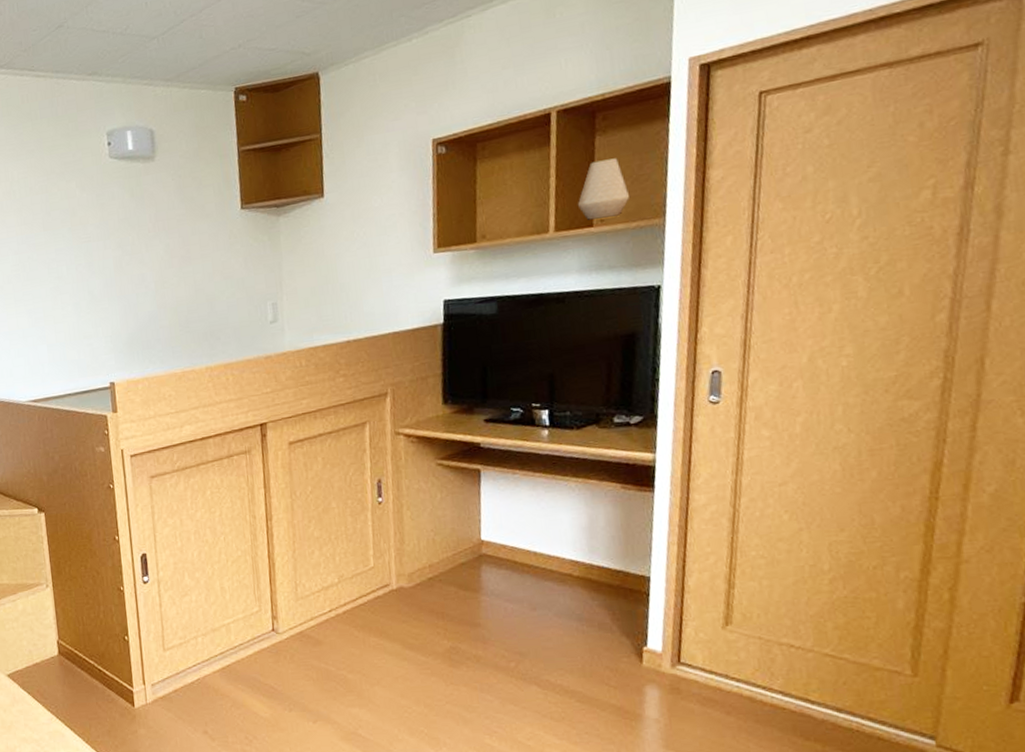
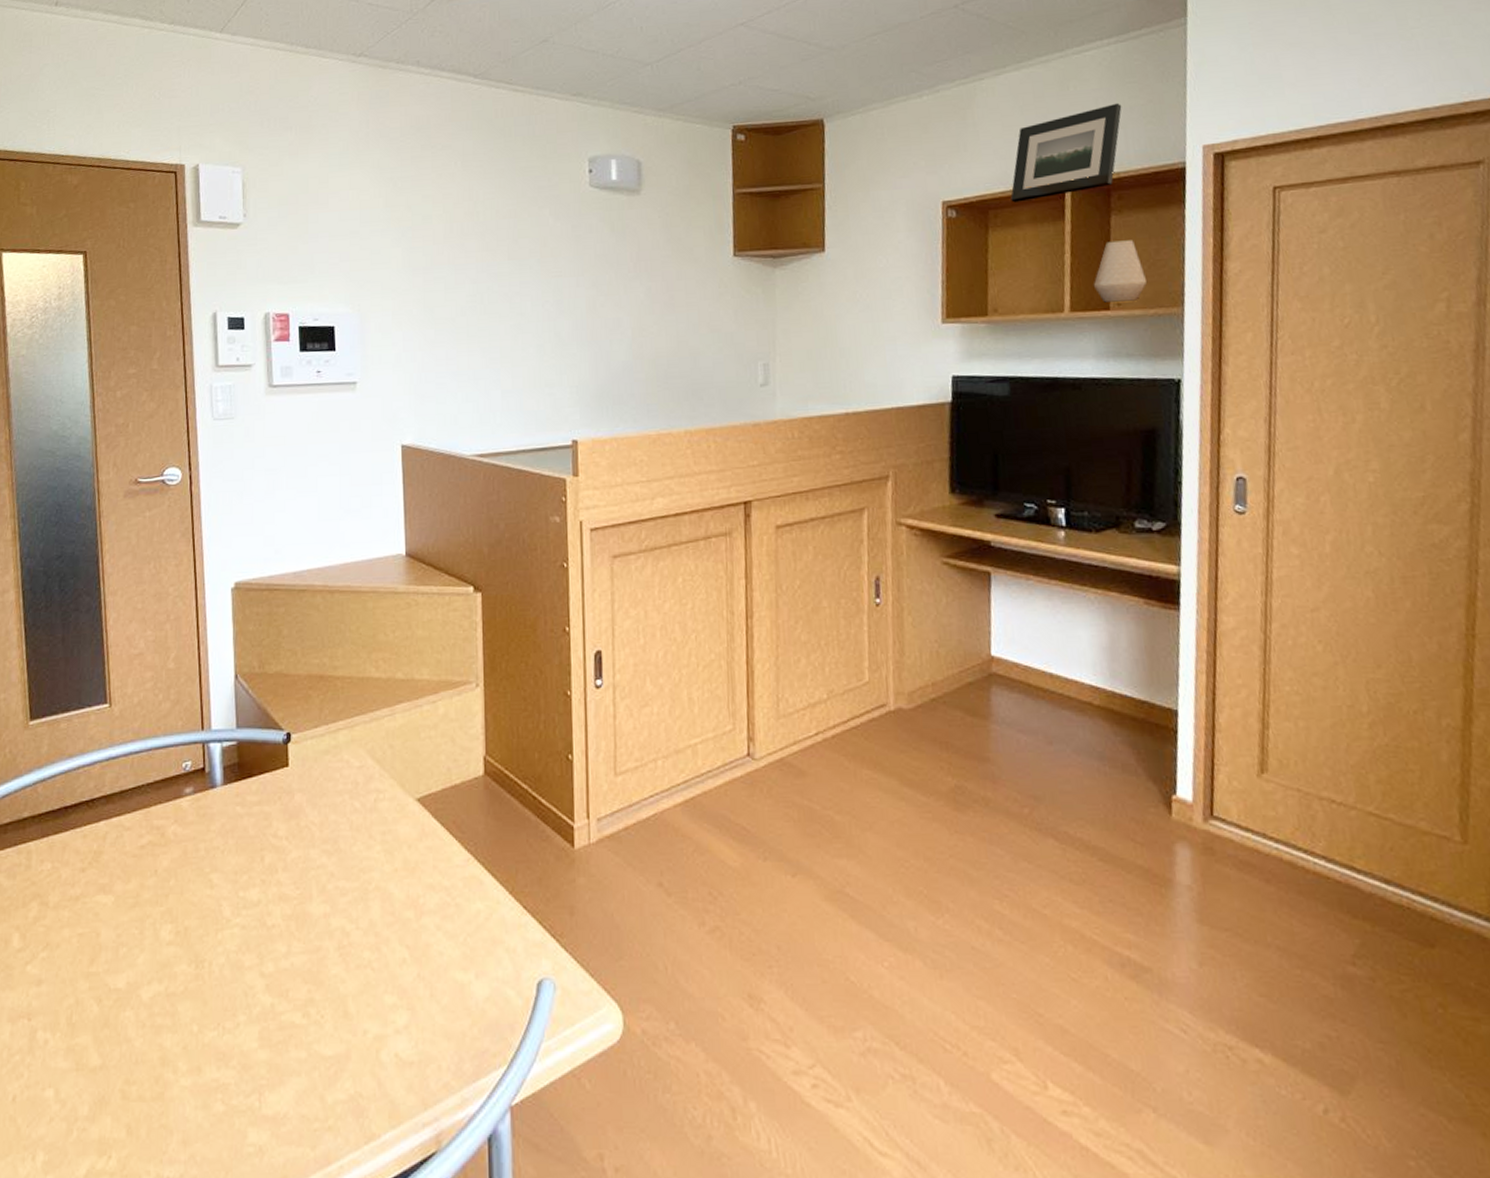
picture frame: none [498,24,608,134] -> present [1010,103,1122,203]

